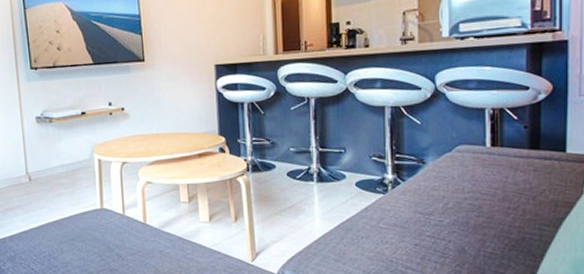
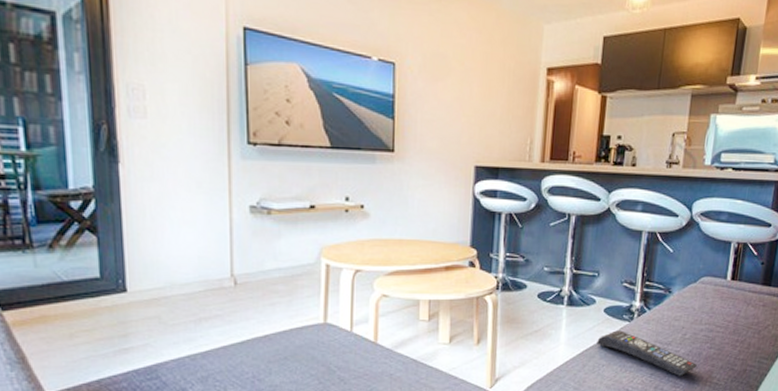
remote control: none [352,203,465,247] -> present [597,330,697,377]

